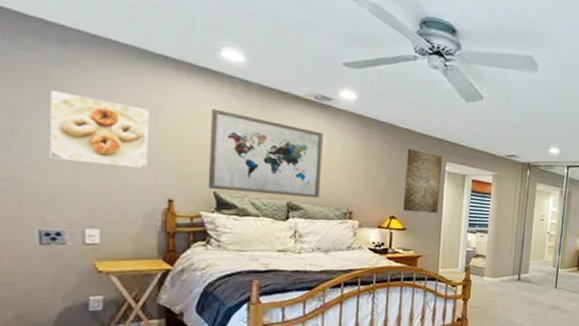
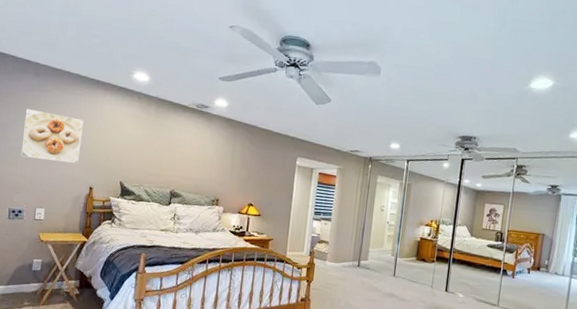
wall art: present [208,108,323,198] -> none [116,117,201,188]
wall art: present [402,149,442,214] -> none [259,146,294,203]

